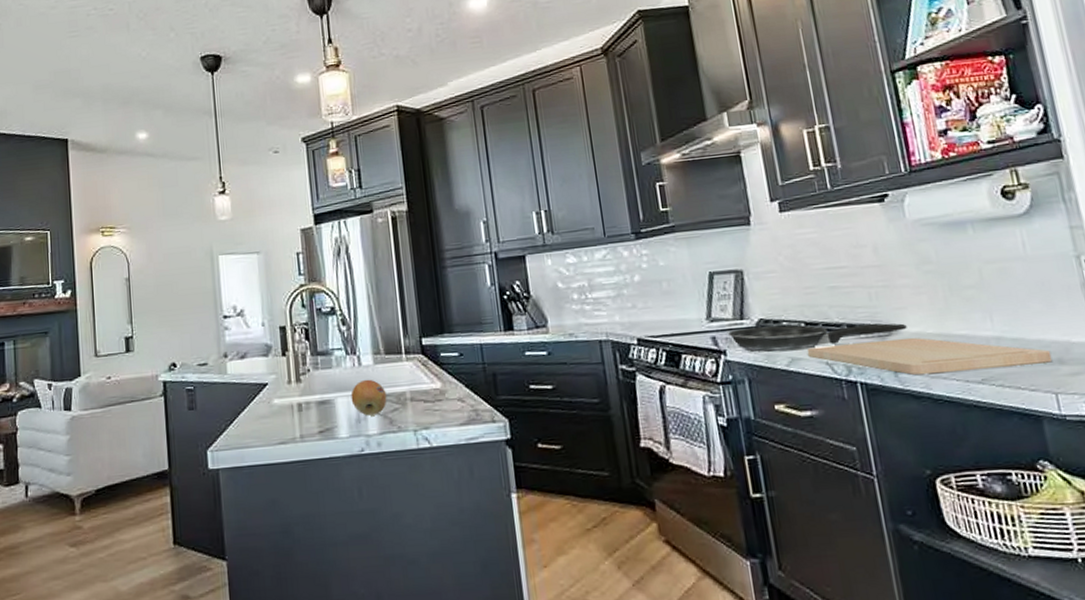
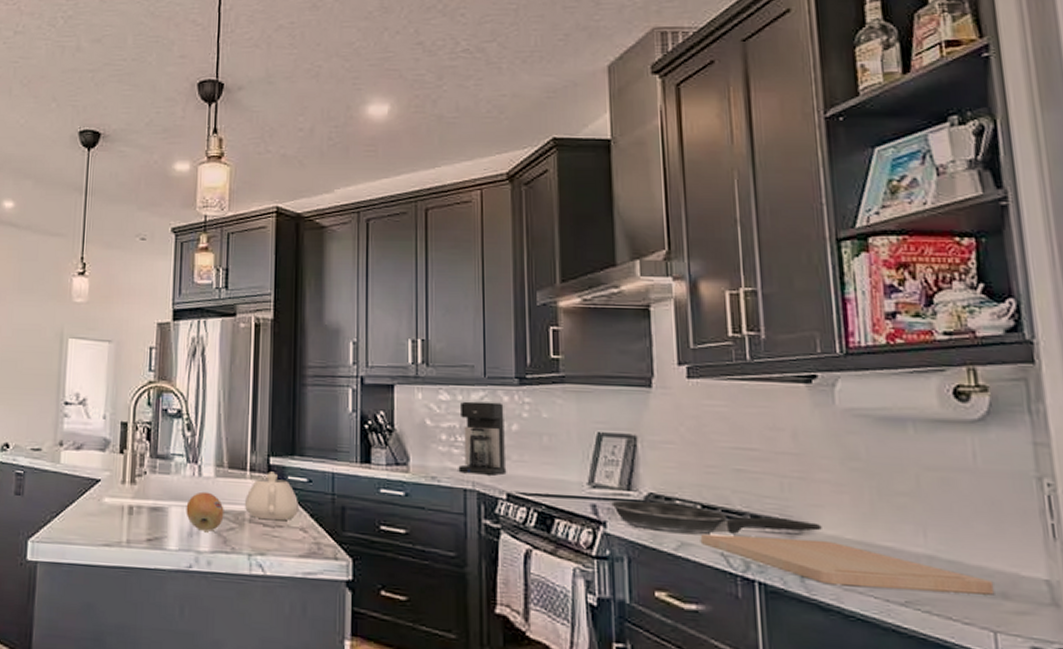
teapot: none [403,351,455,397] -> present [244,471,300,521]
coffee maker: none [586,258,635,327] -> present [458,401,507,477]

